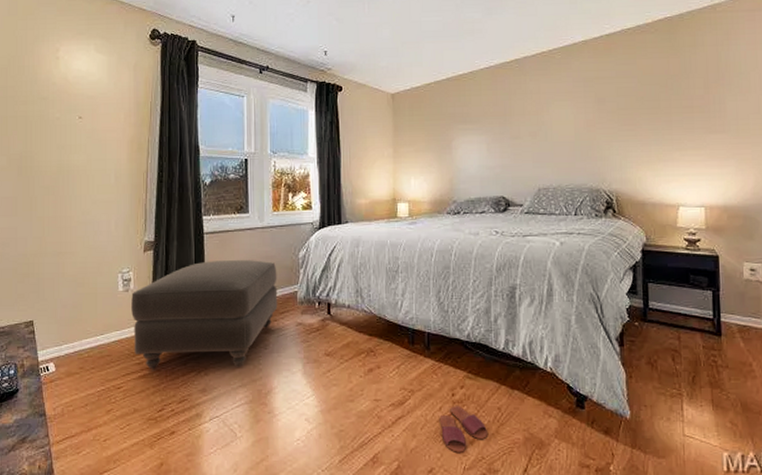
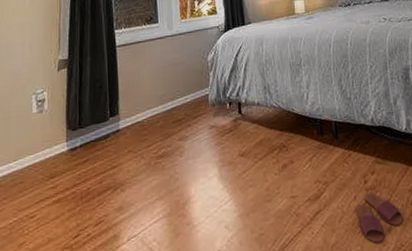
ottoman: present [131,260,278,369] -> none [45,67,191,192]

